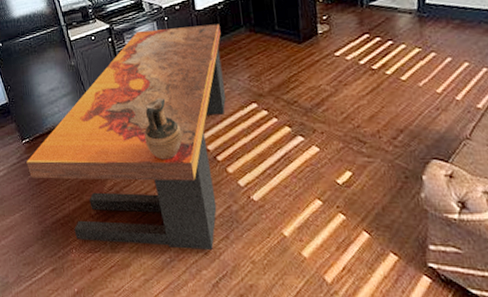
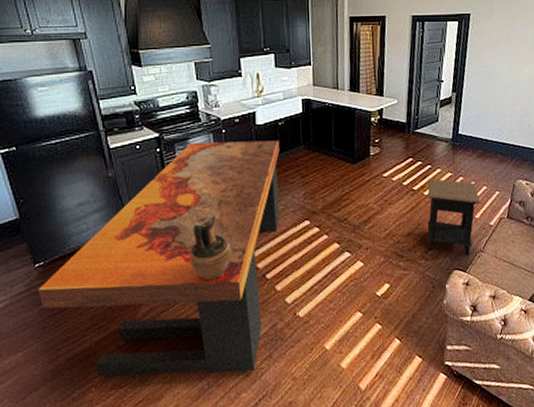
side table: none [390,55,462,143] -> present [427,178,481,256]

